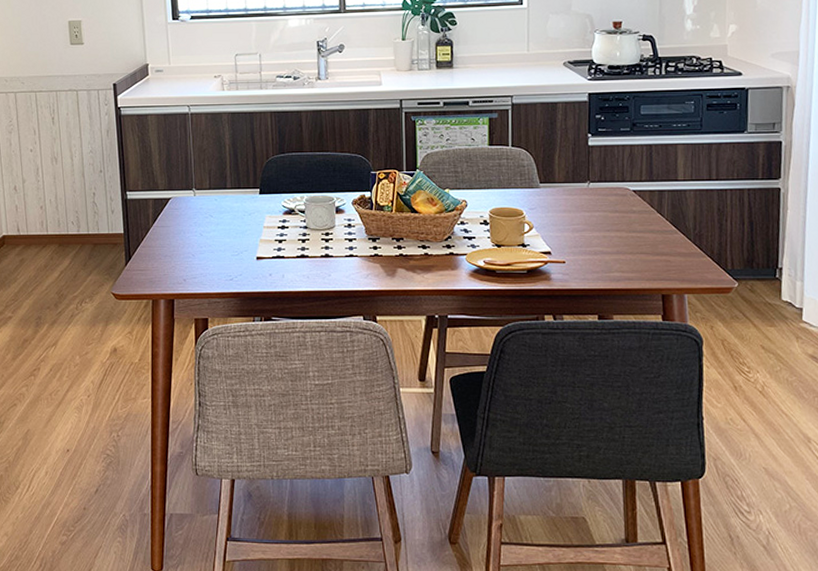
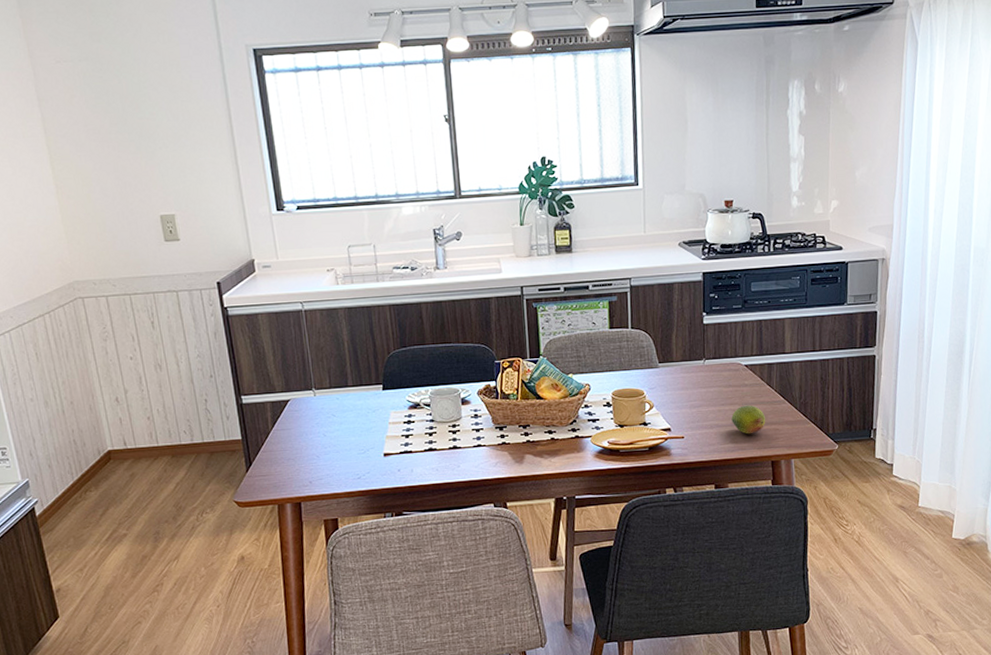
fruit: none [617,233,656,264] -> present [731,405,766,434]

